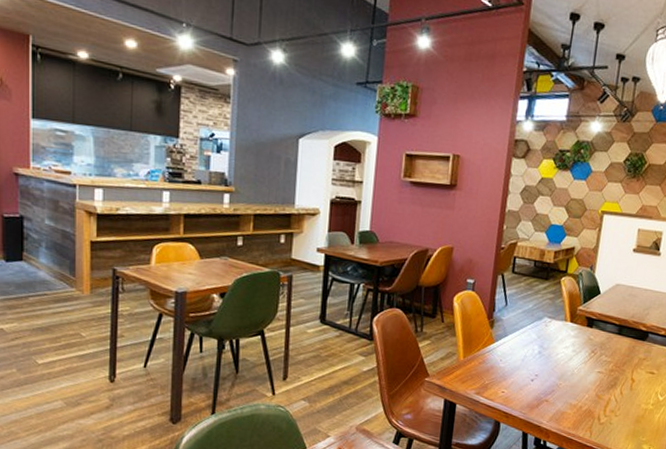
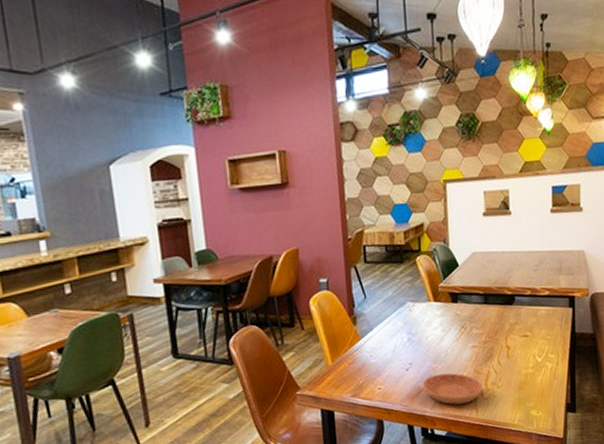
saucer: none [544,390,601,424] -> present [423,373,483,405]

